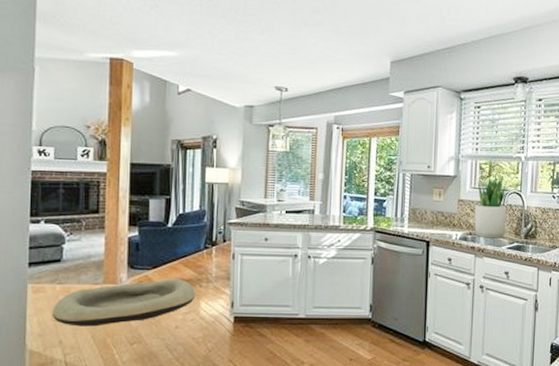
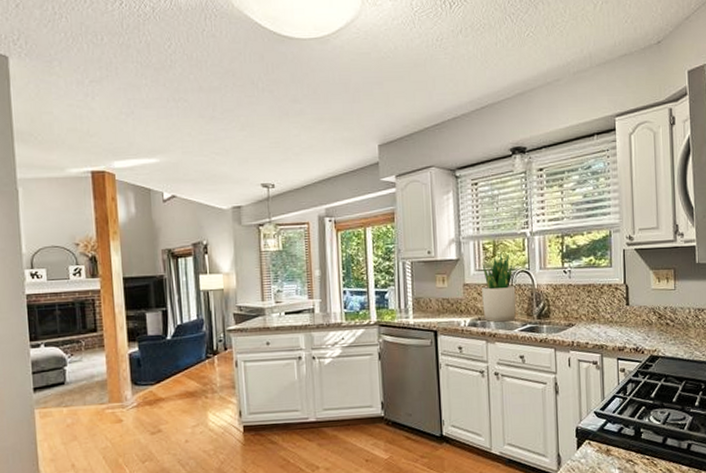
dog bed: present [51,278,196,327] -> none [61,391,202,448]

